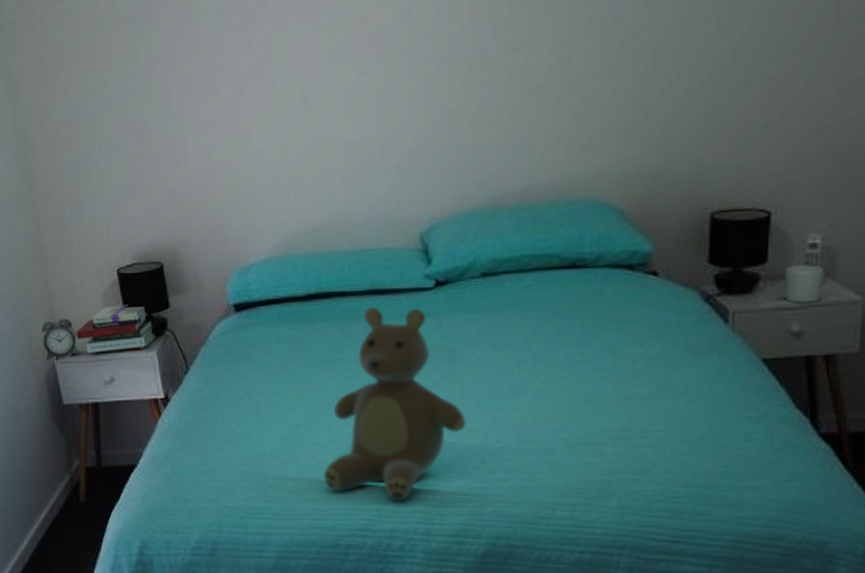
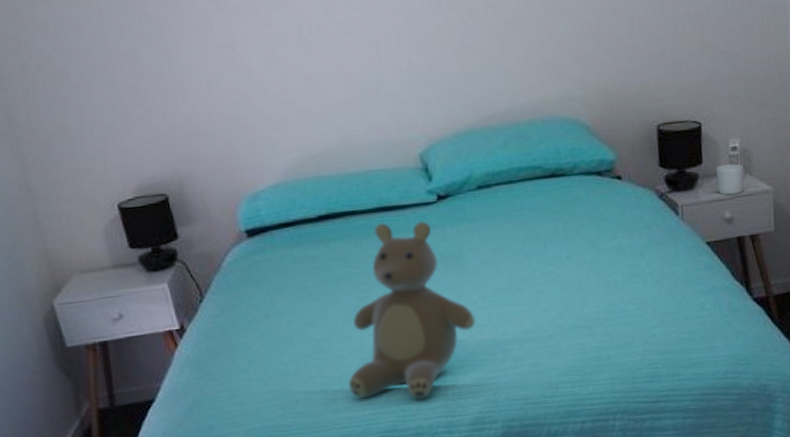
alarm clock: present [41,318,80,361] -> none [34,258,83,304]
books: present [76,304,156,353] -> none [76,239,166,292]

